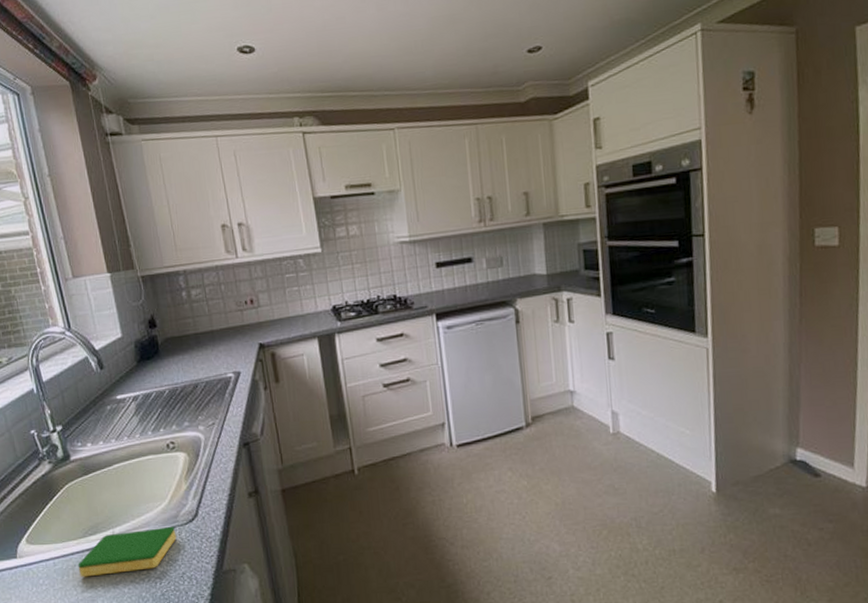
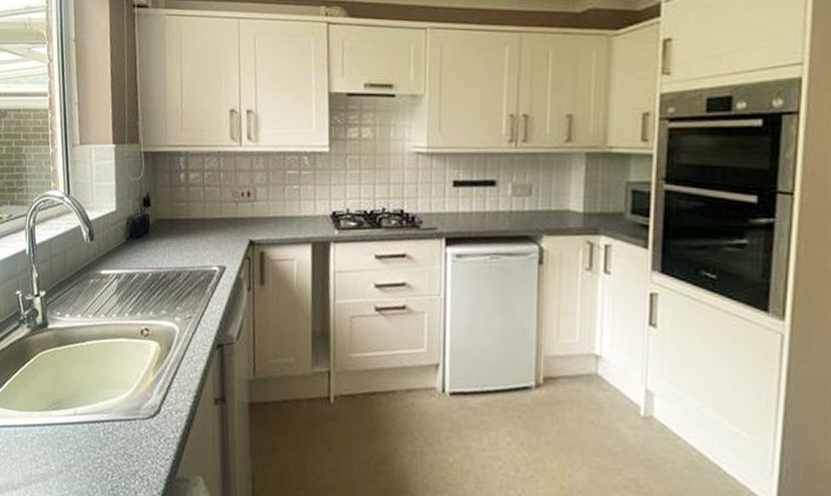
dish sponge: present [78,527,177,577] -> none [36,412,136,459]

